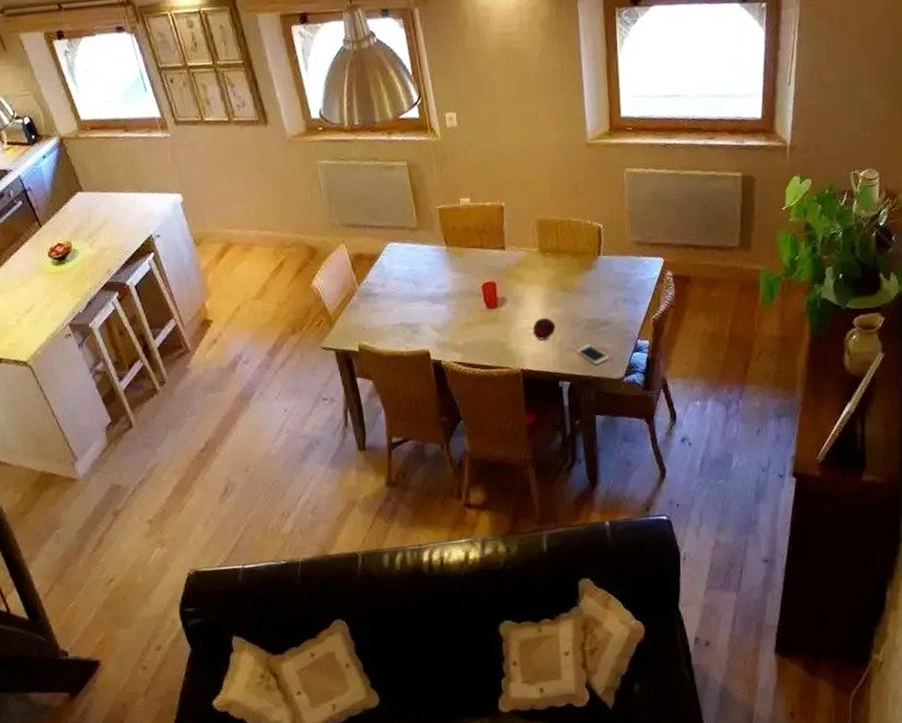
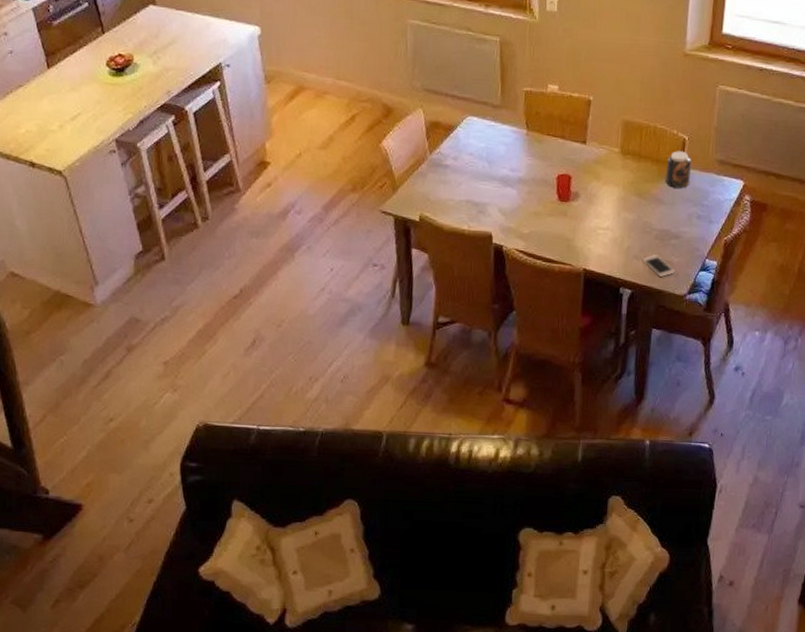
fruit: present [532,317,556,340] -> none [601,219,626,243]
jar: none [586,239,611,277] -> present [665,151,691,189]

